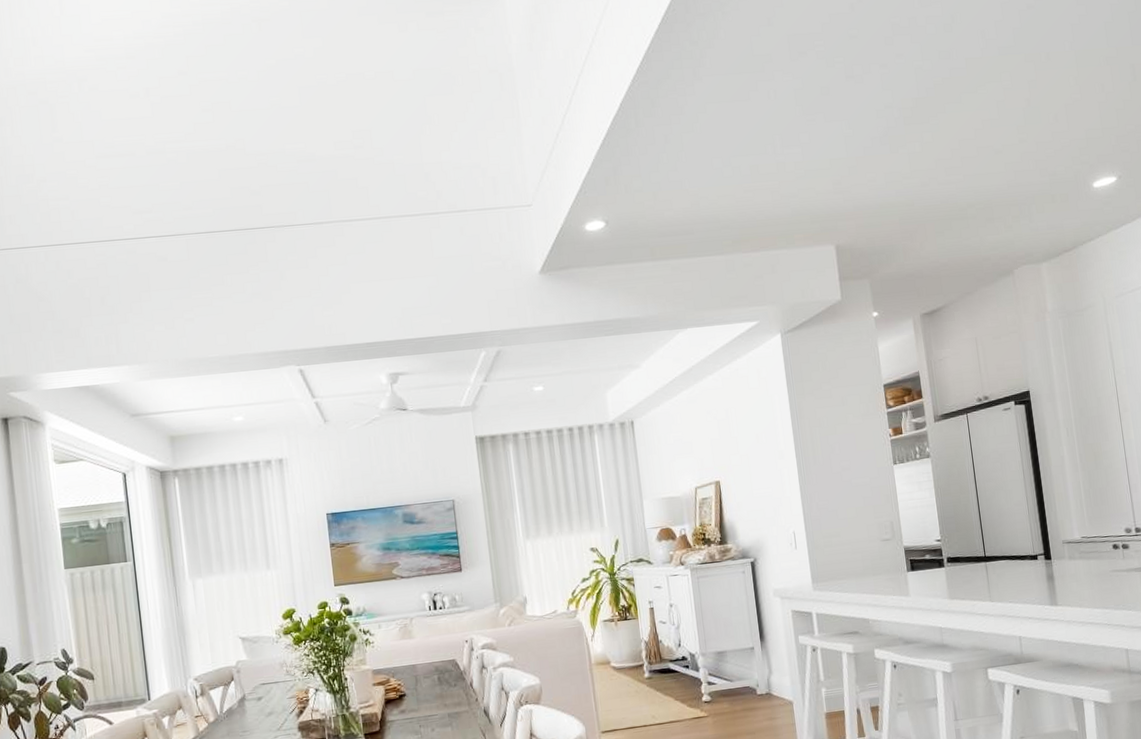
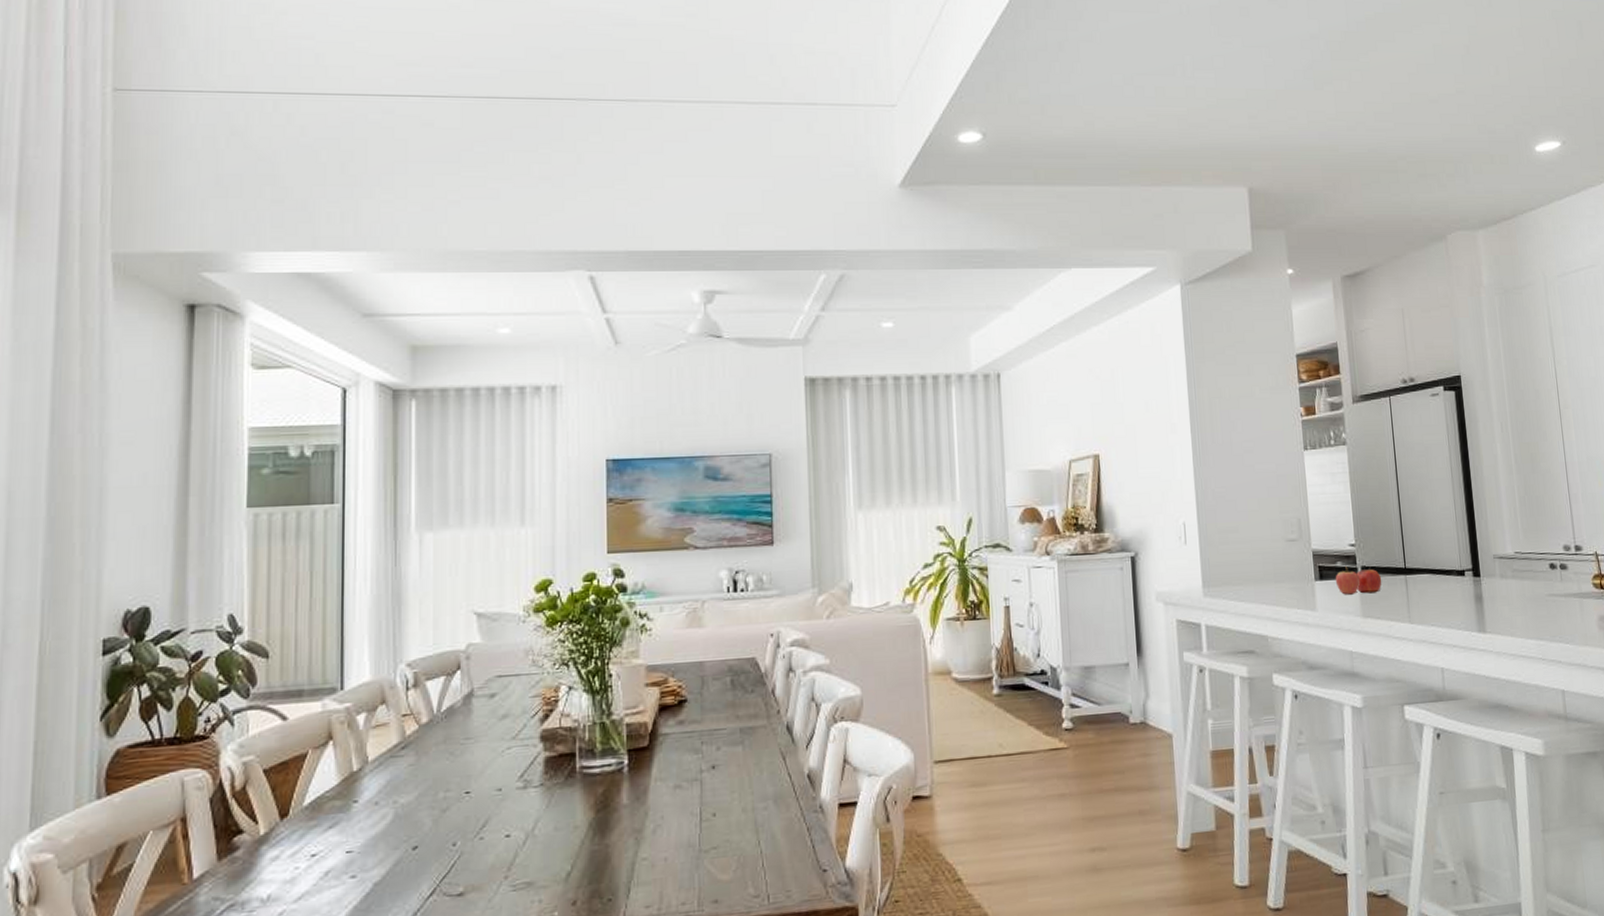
fruit: none [924,557,947,583] -> present [1335,565,1361,596]
fruit: none [942,557,966,580] -> present [1356,566,1382,594]

